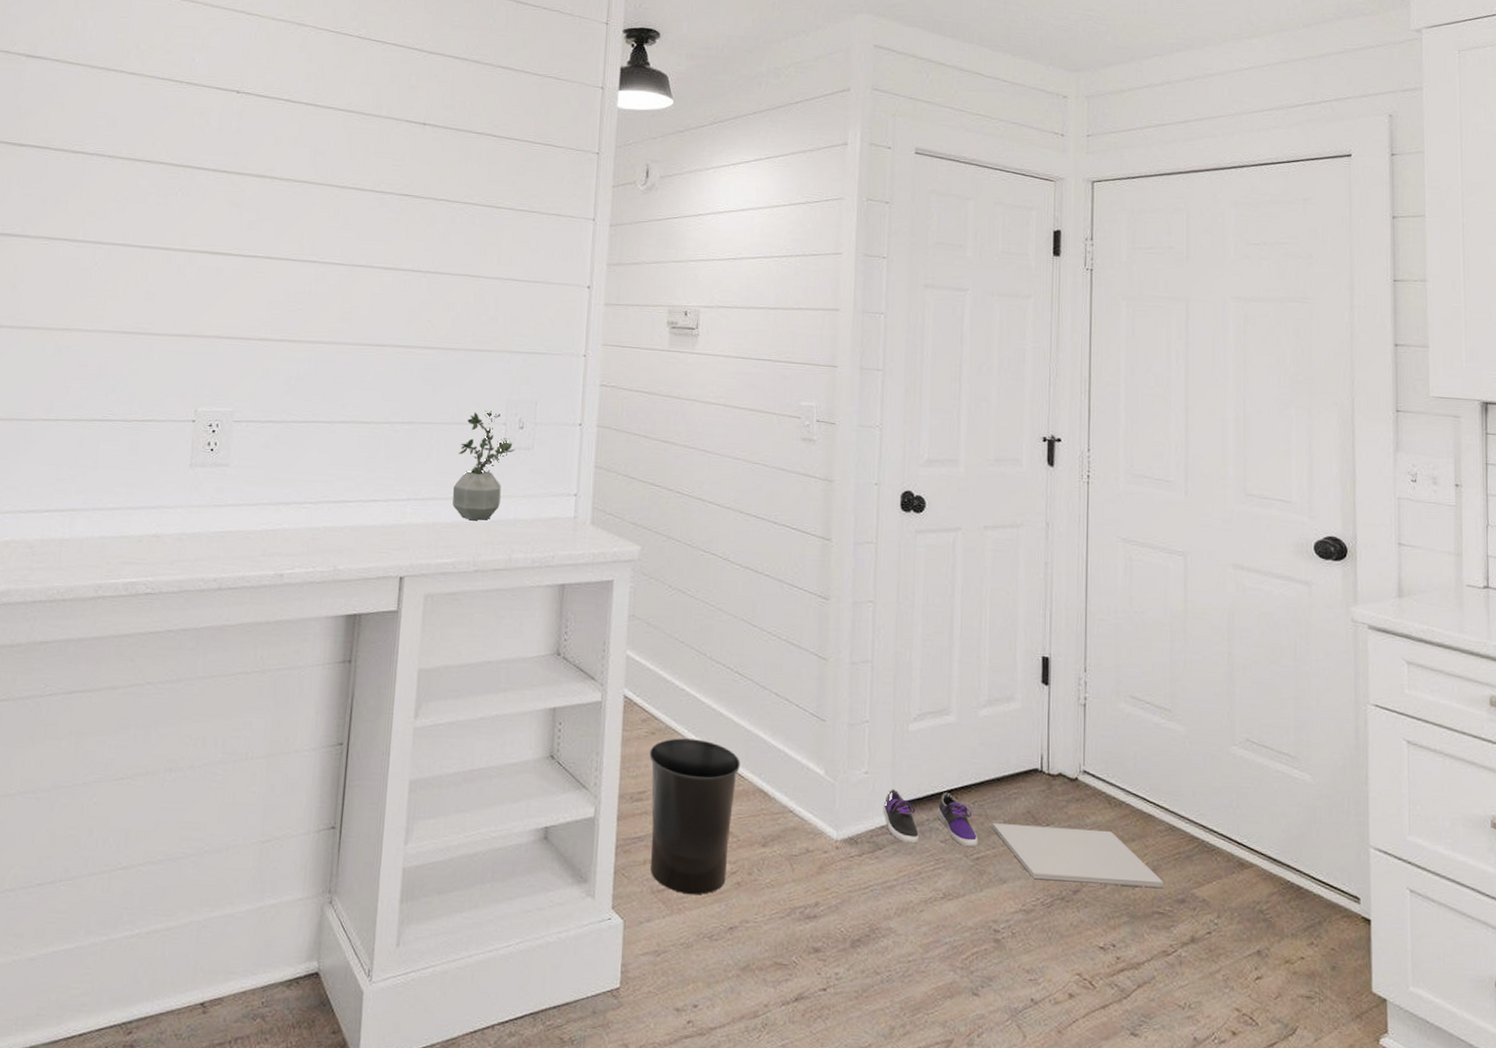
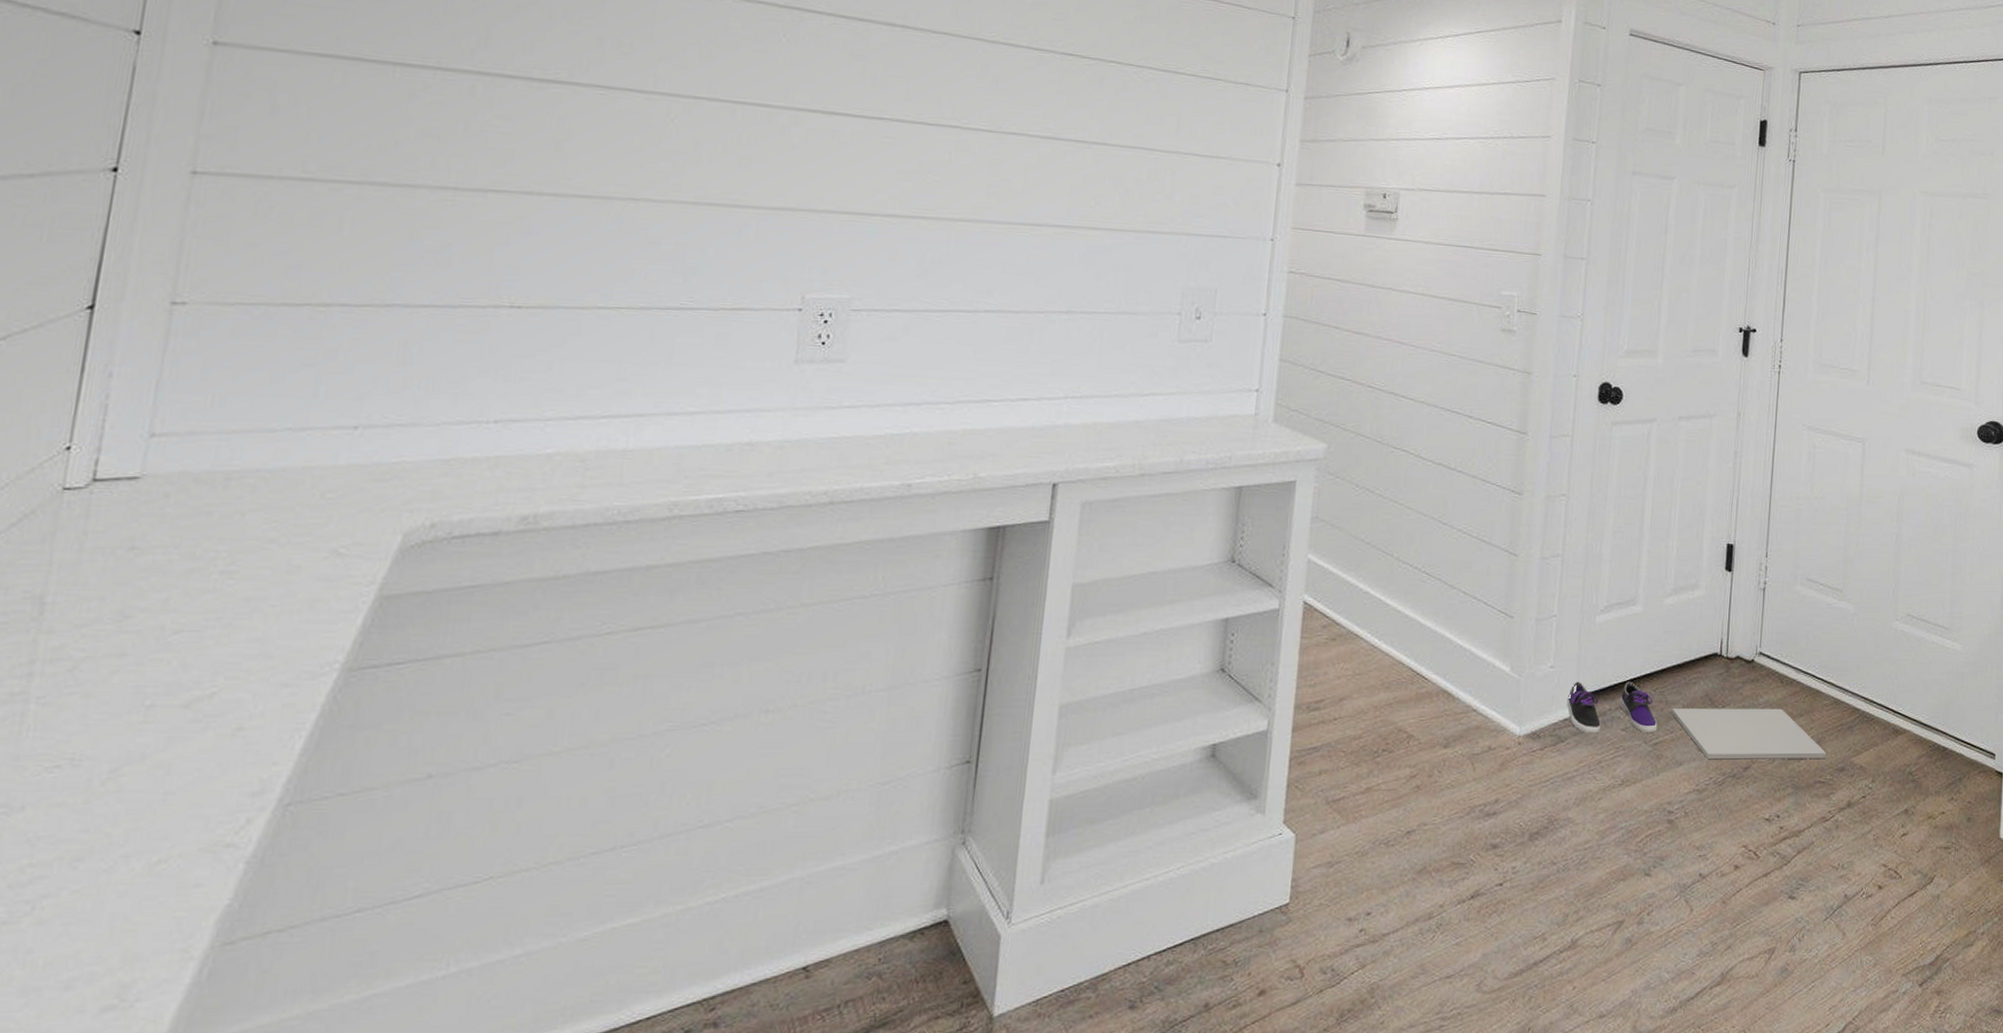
potted plant: present [453,410,515,521] -> none [1117,299,1190,420]
waste bin: present [649,738,740,895] -> none [1326,643,1425,802]

